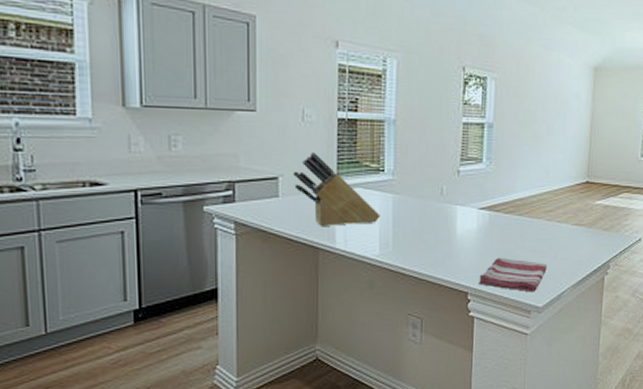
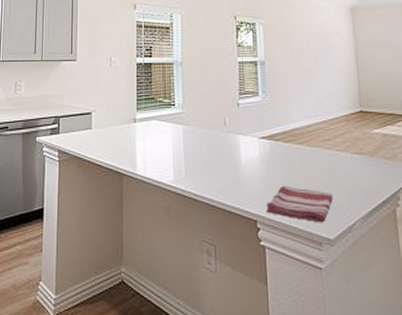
knife block: present [293,152,381,227] -> none [103,91,173,155]

